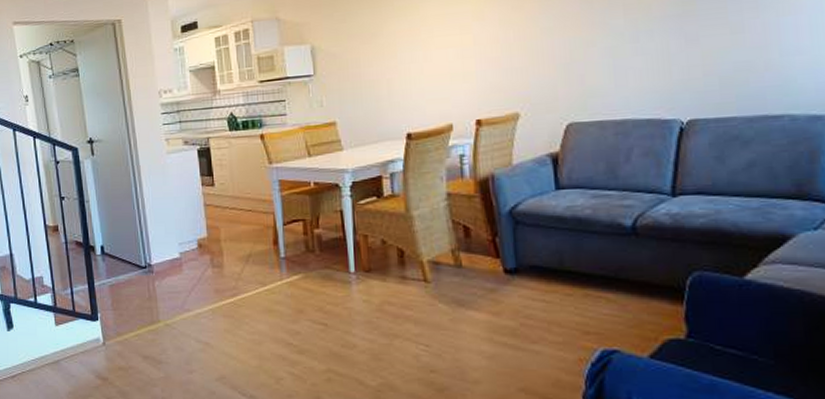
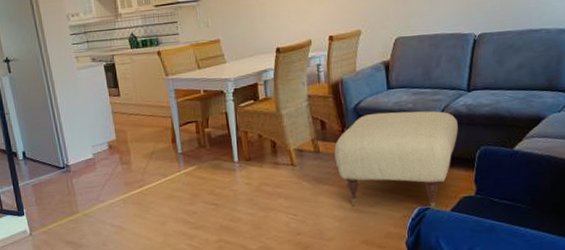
ottoman: none [482,219,659,354] -> present [334,110,458,210]

